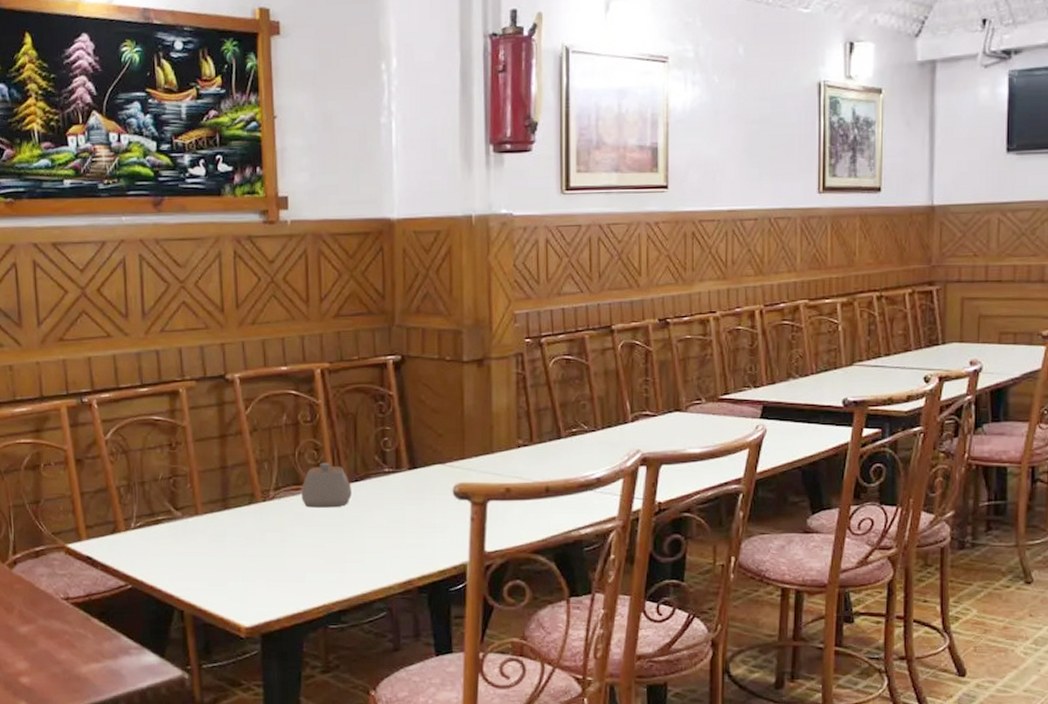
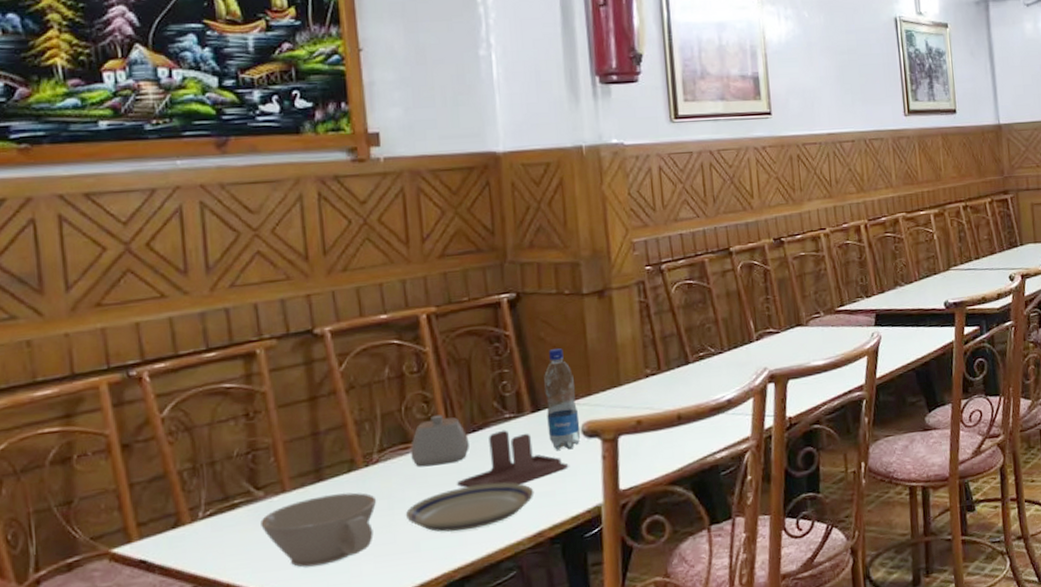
cup: none [178,522,271,582] -> present [260,492,377,567]
plate: none [294,529,407,568] -> present [405,482,534,532]
napkin holder: none [339,483,440,535] -> present [457,430,569,487]
bottle: none [421,412,452,508] -> present [543,348,581,450]

